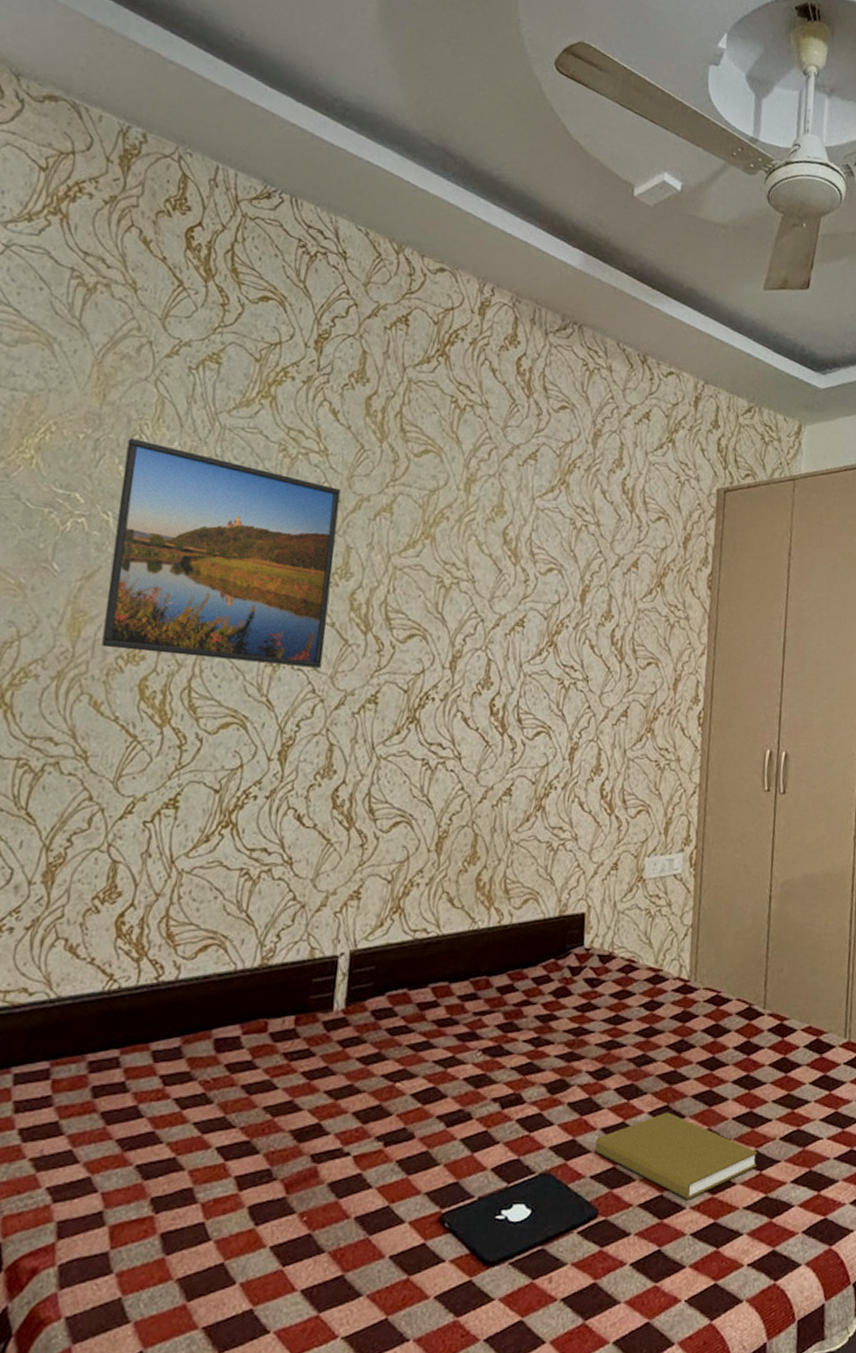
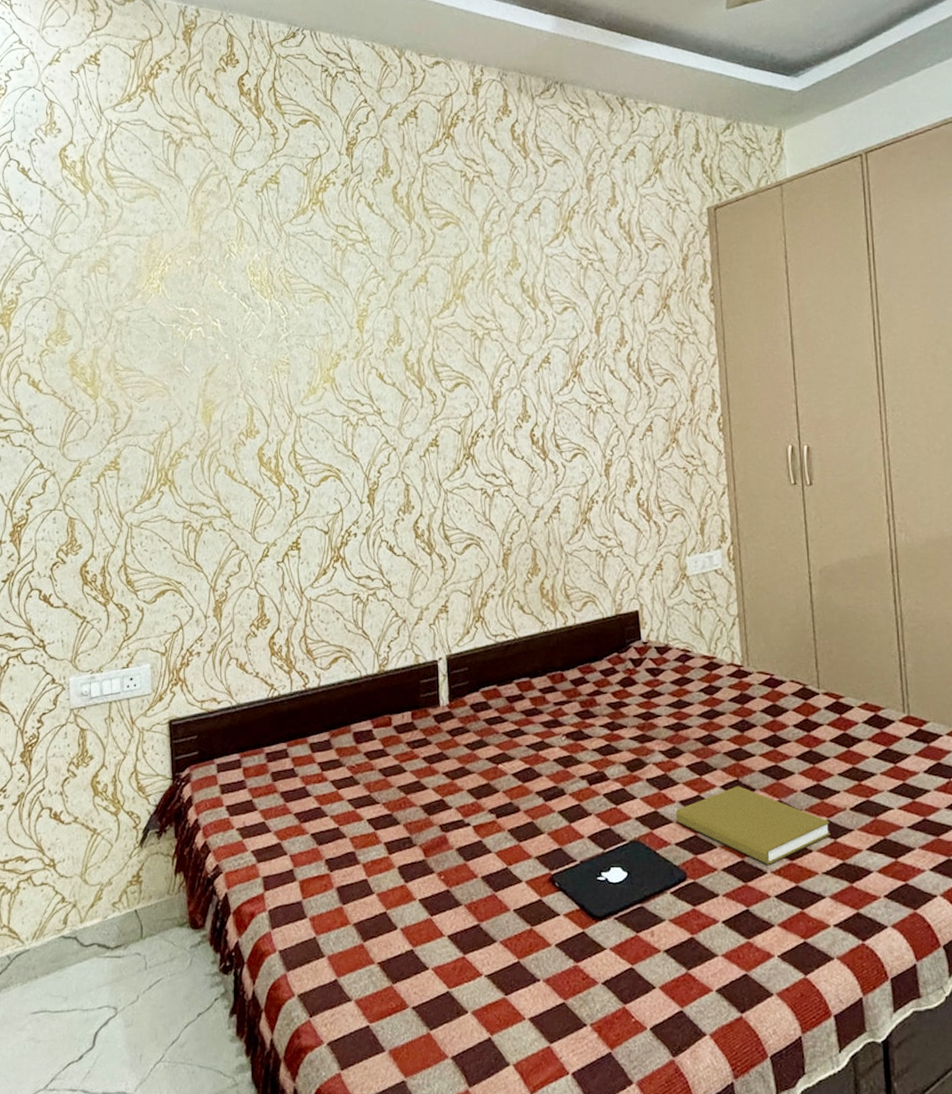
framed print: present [102,438,341,668] -> none [222,257,390,427]

